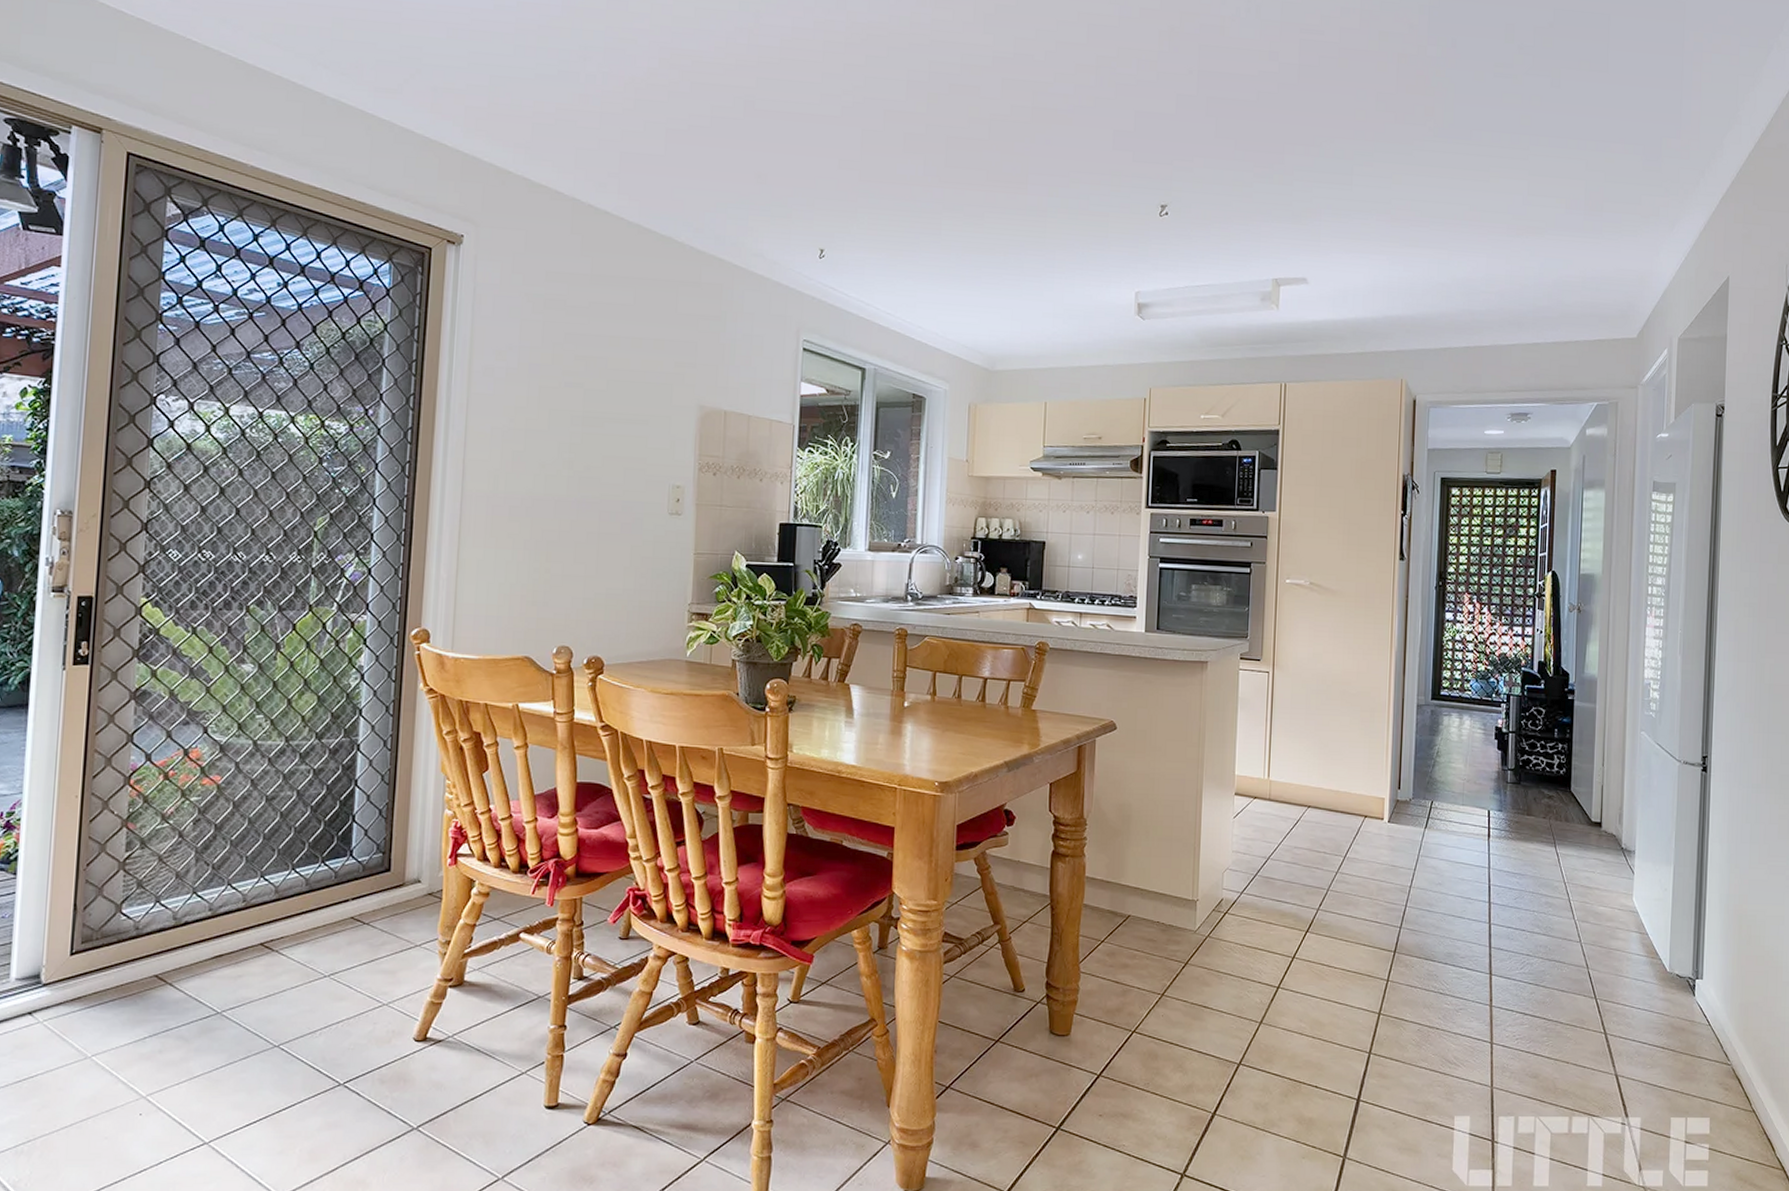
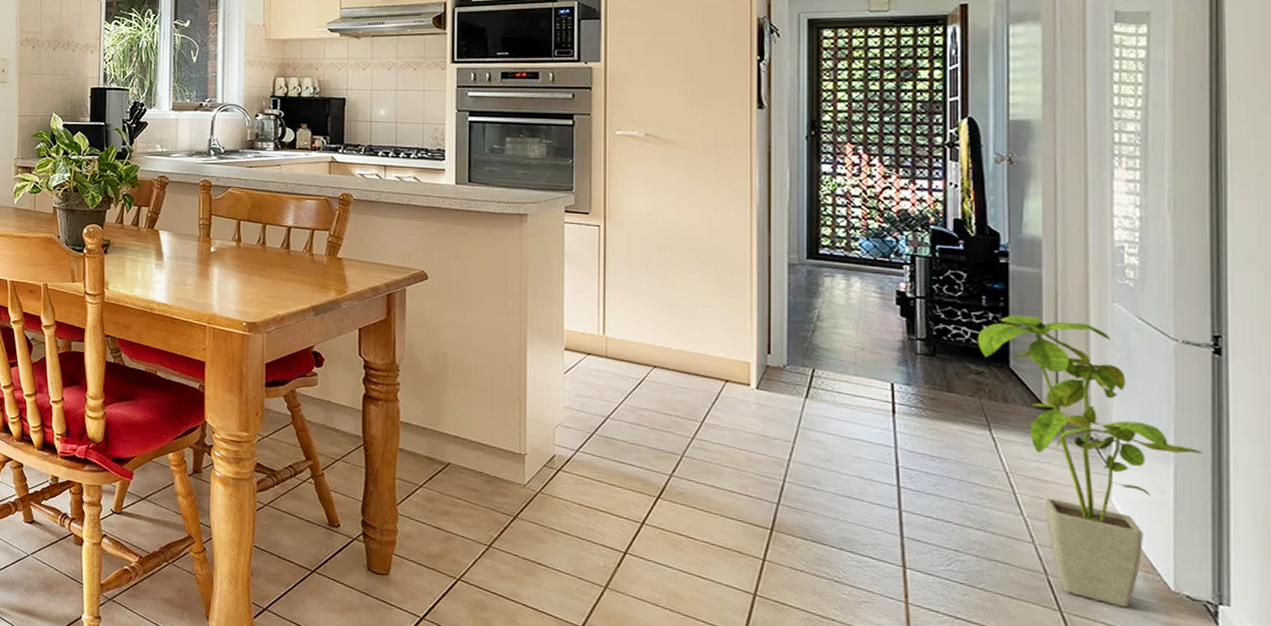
house plant: none [1550,745,1692,990] -> present [977,315,1203,608]

